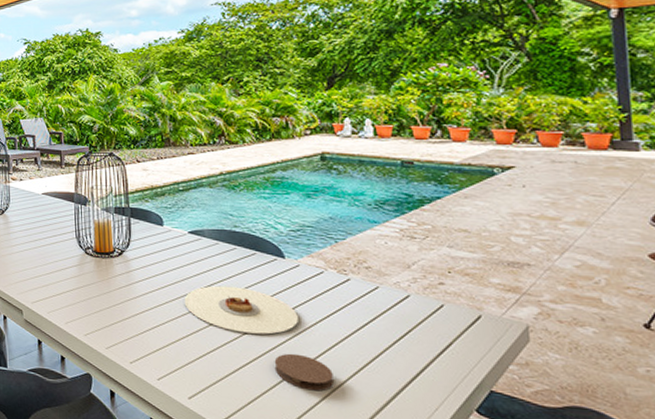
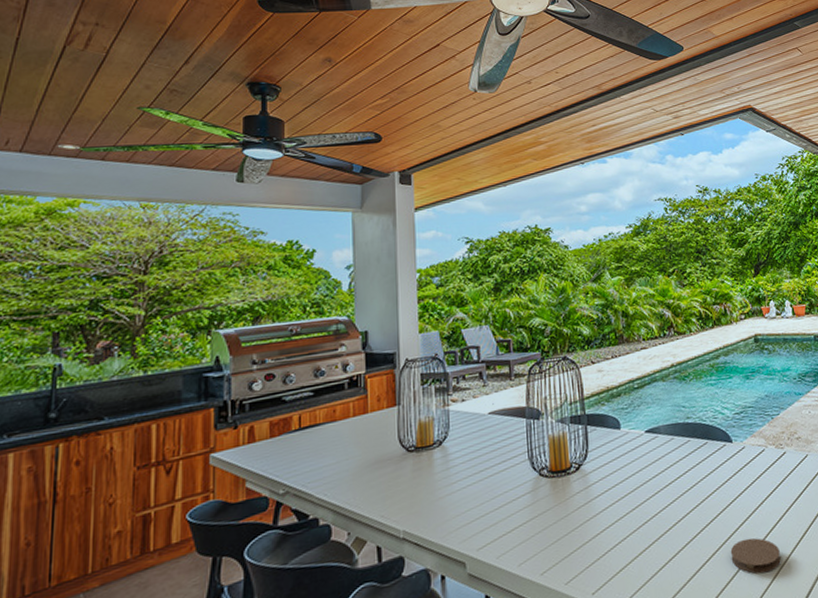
plate: present [184,285,298,335] -> none [644,480,748,530]

